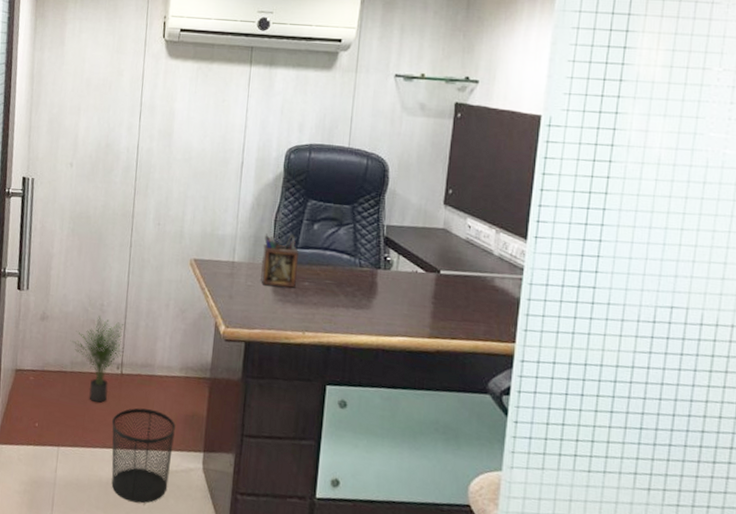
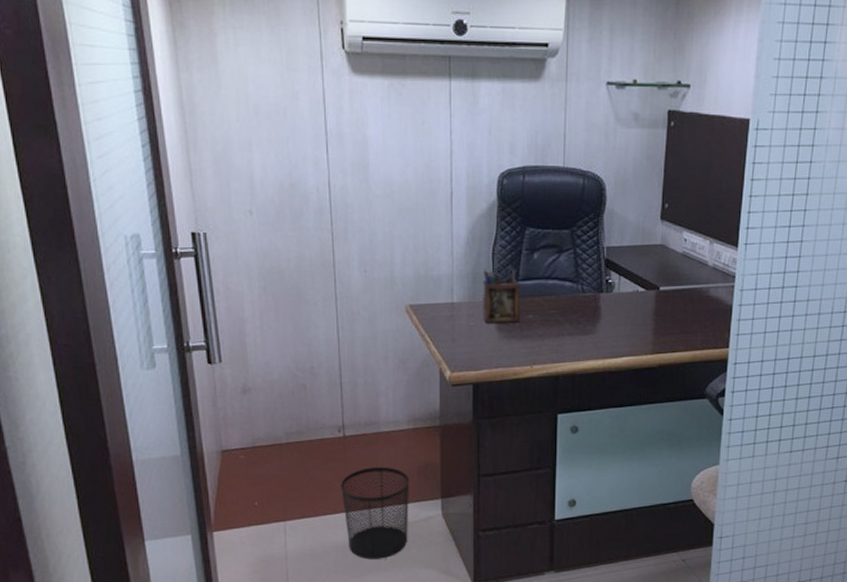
potted plant: present [70,316,124,403] -> none [280,379,344,469]

